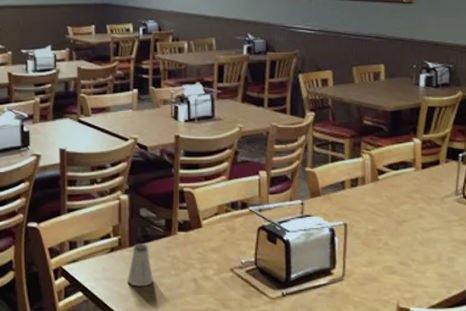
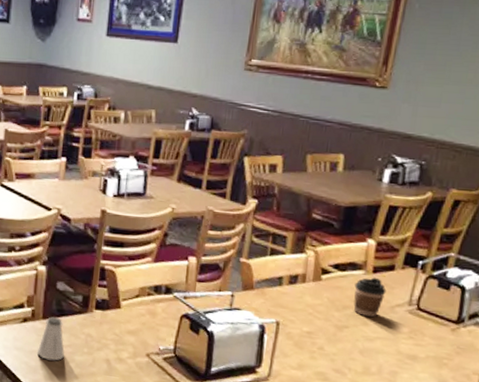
coffee cup: none [408,173,435,210] -> present [353,277,387,317]

